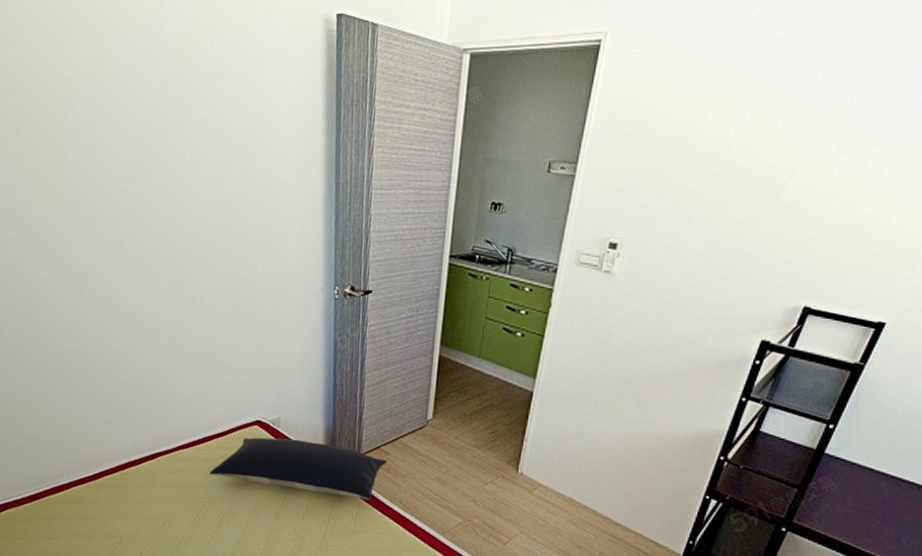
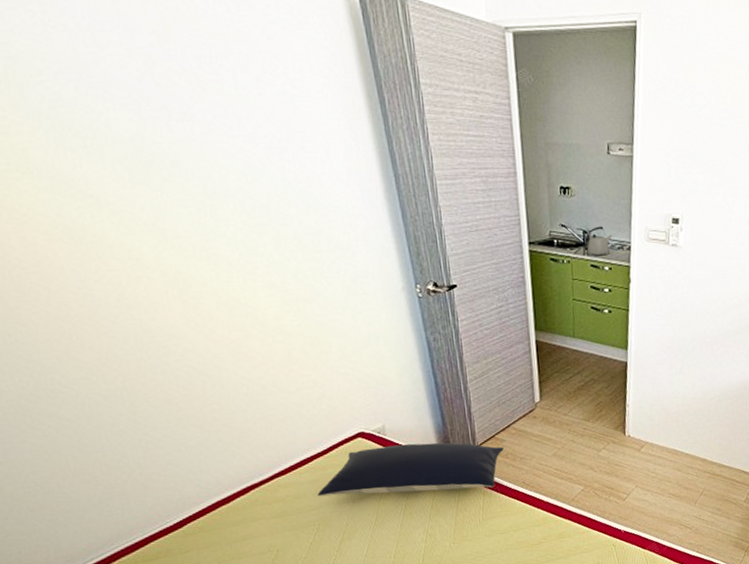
kettle: none [506,245,540,275] -> present [583,226,613,255]

